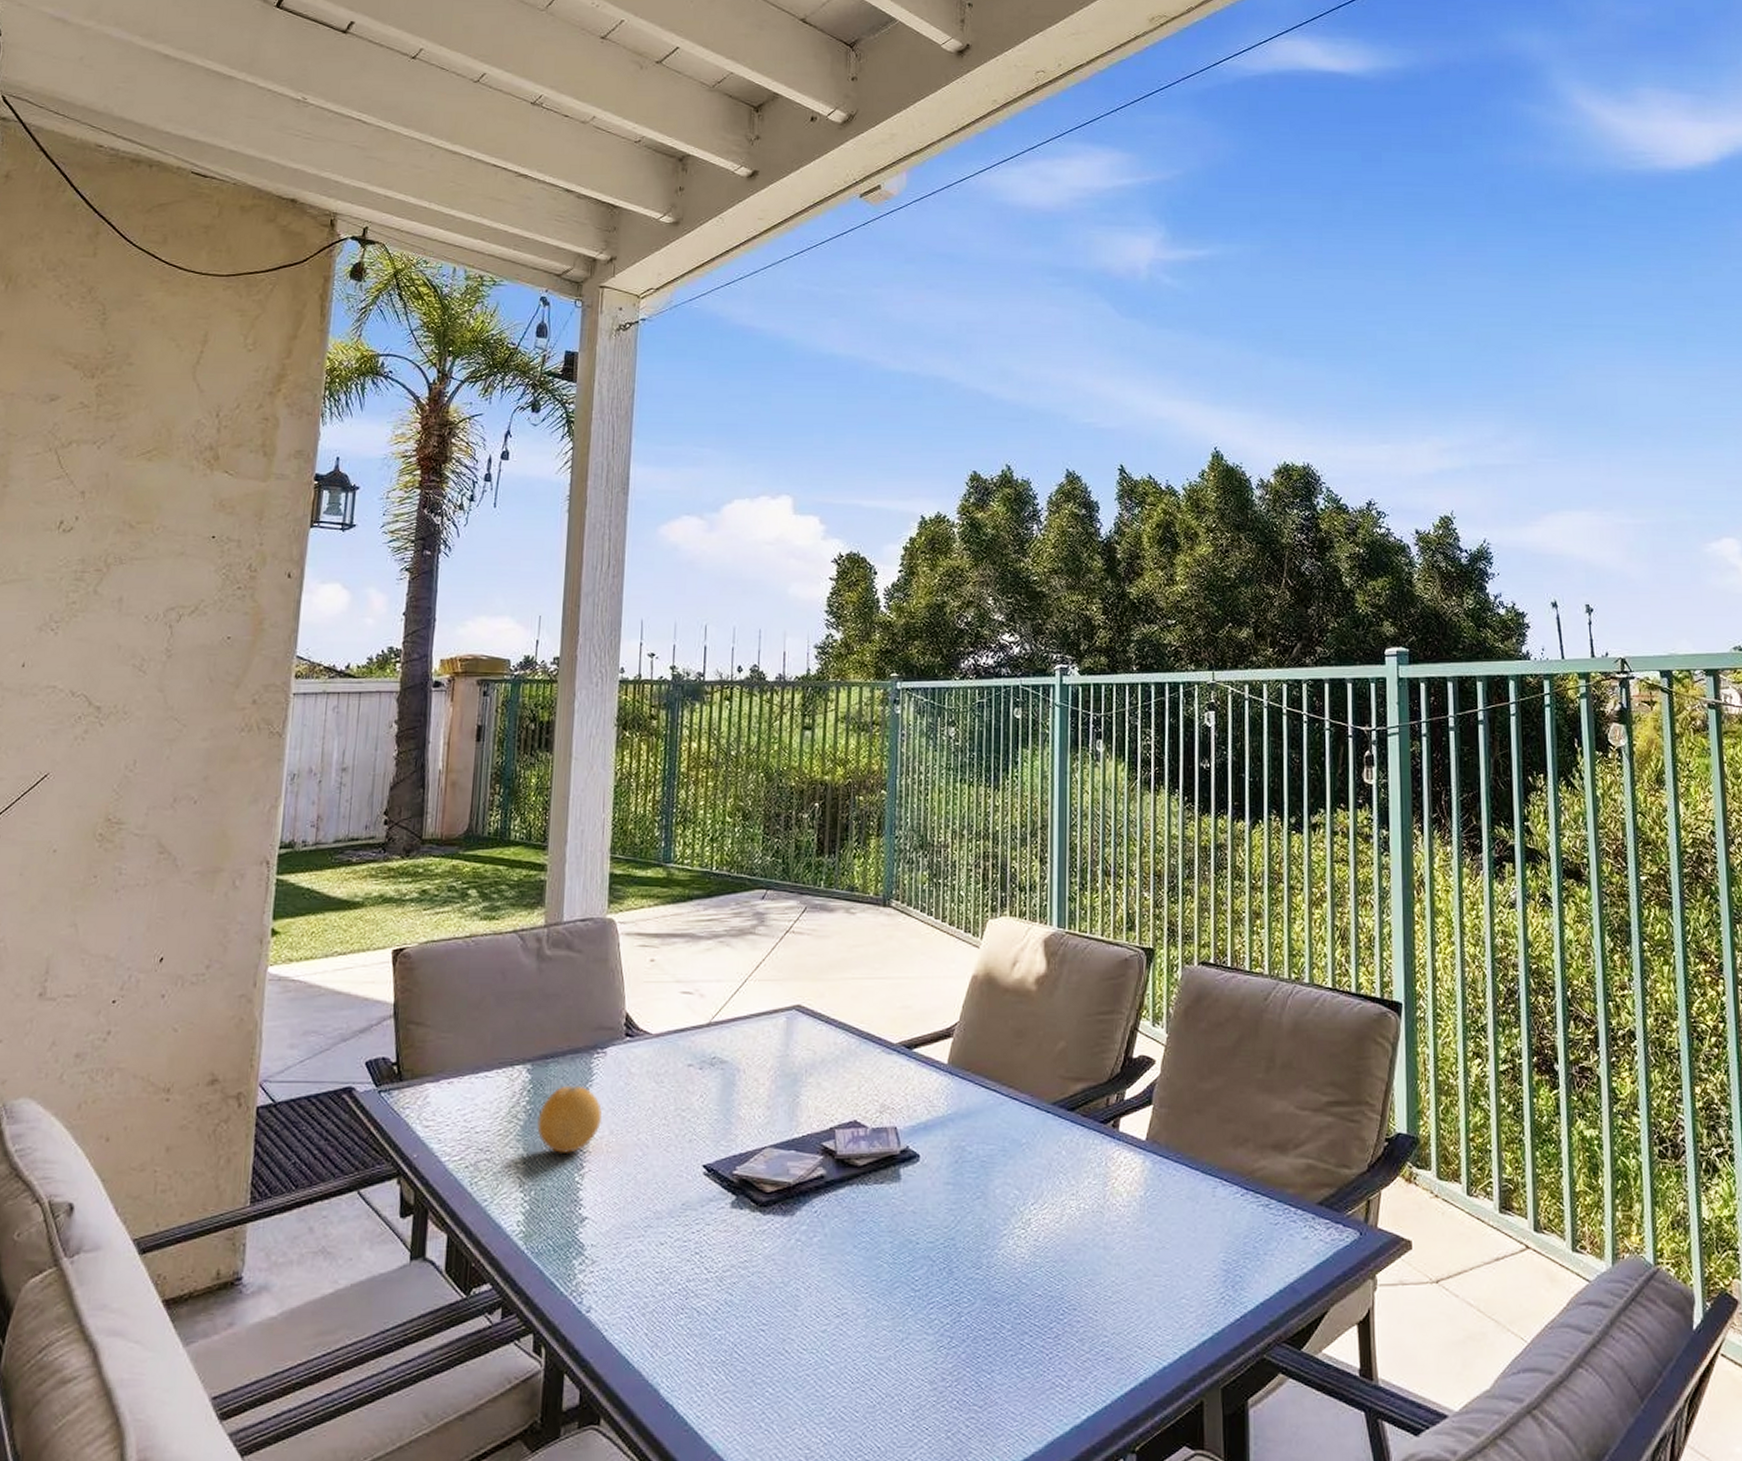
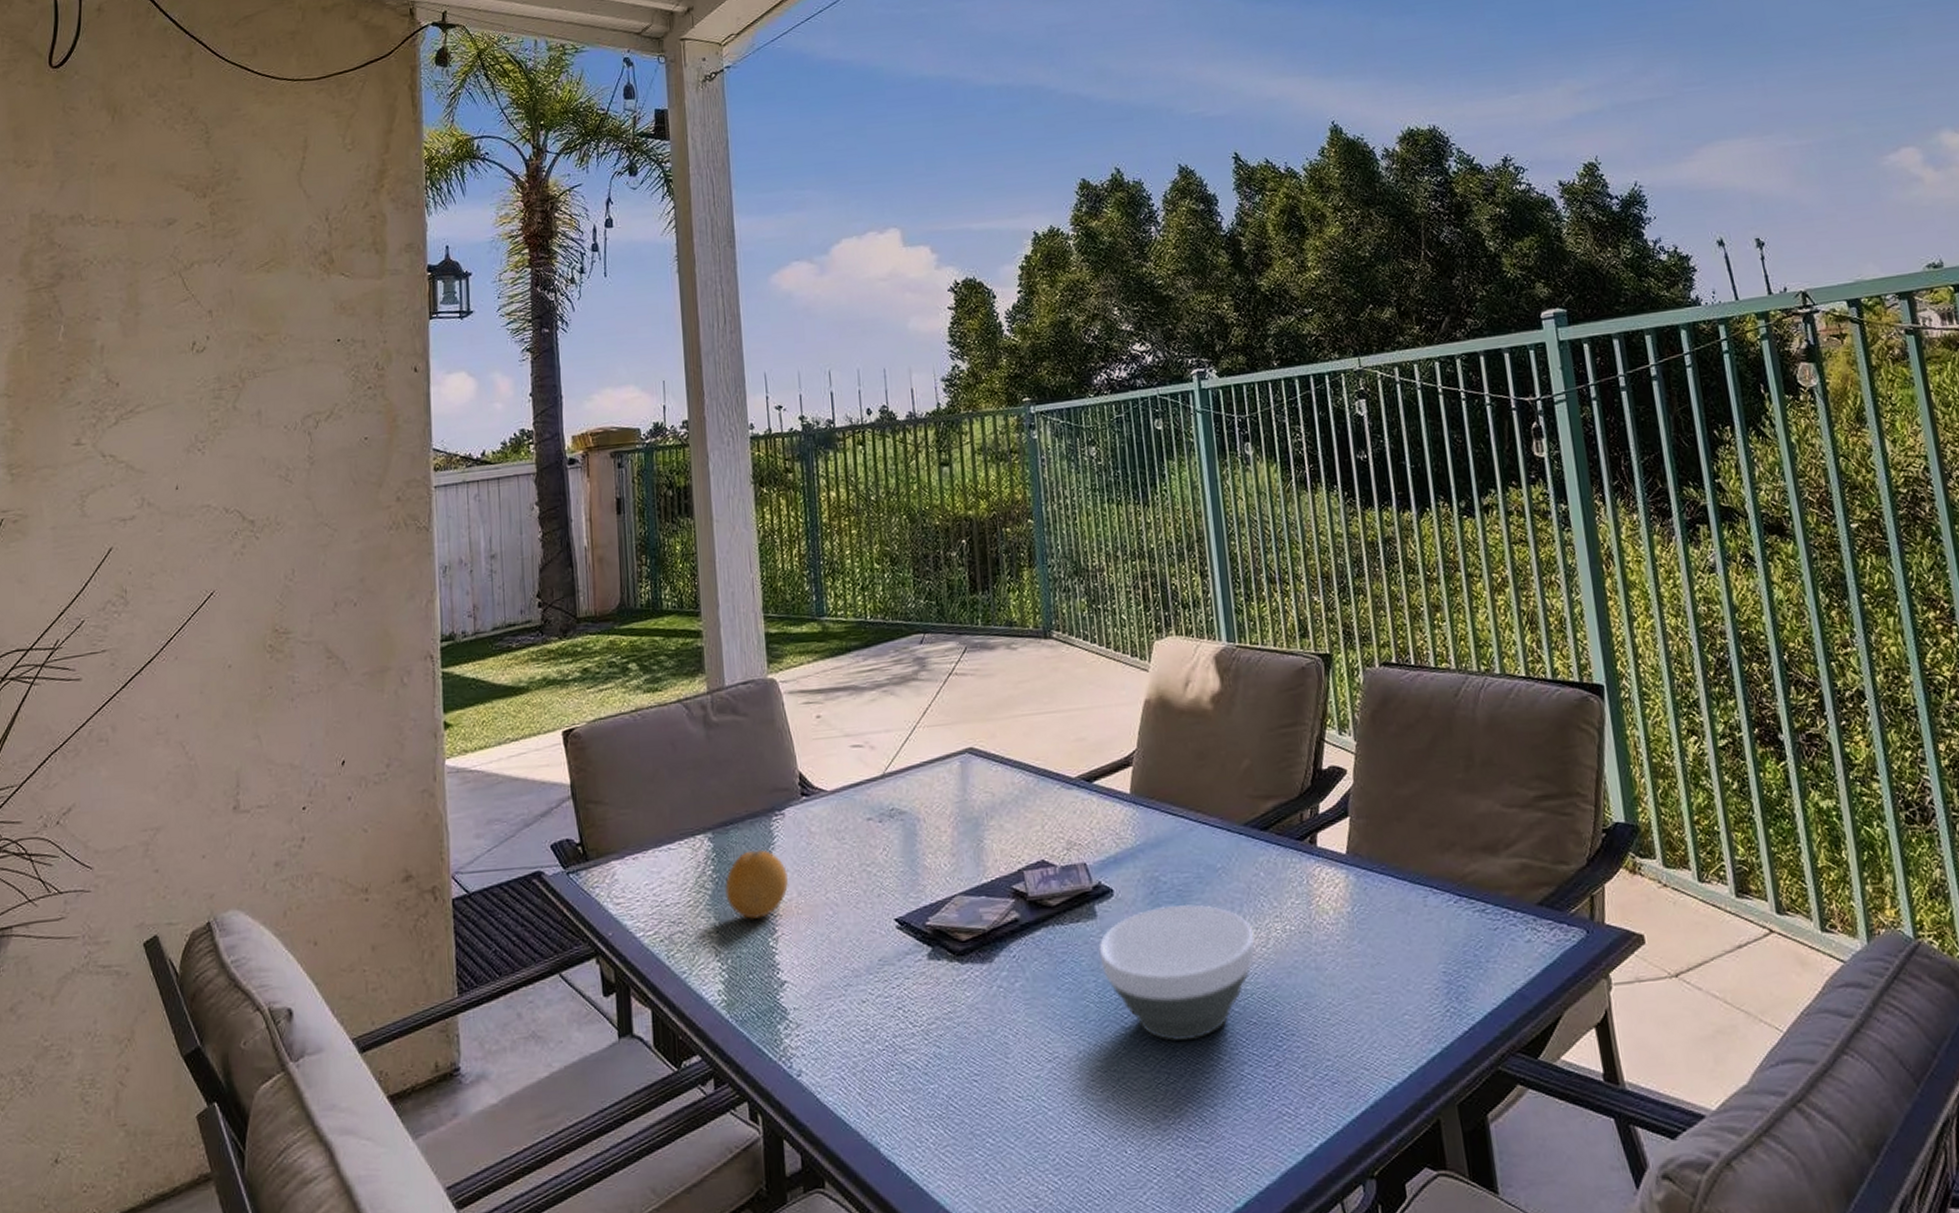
bowl: none [897,1175,1049,1307] -> present [1097,903,1256,1041]

